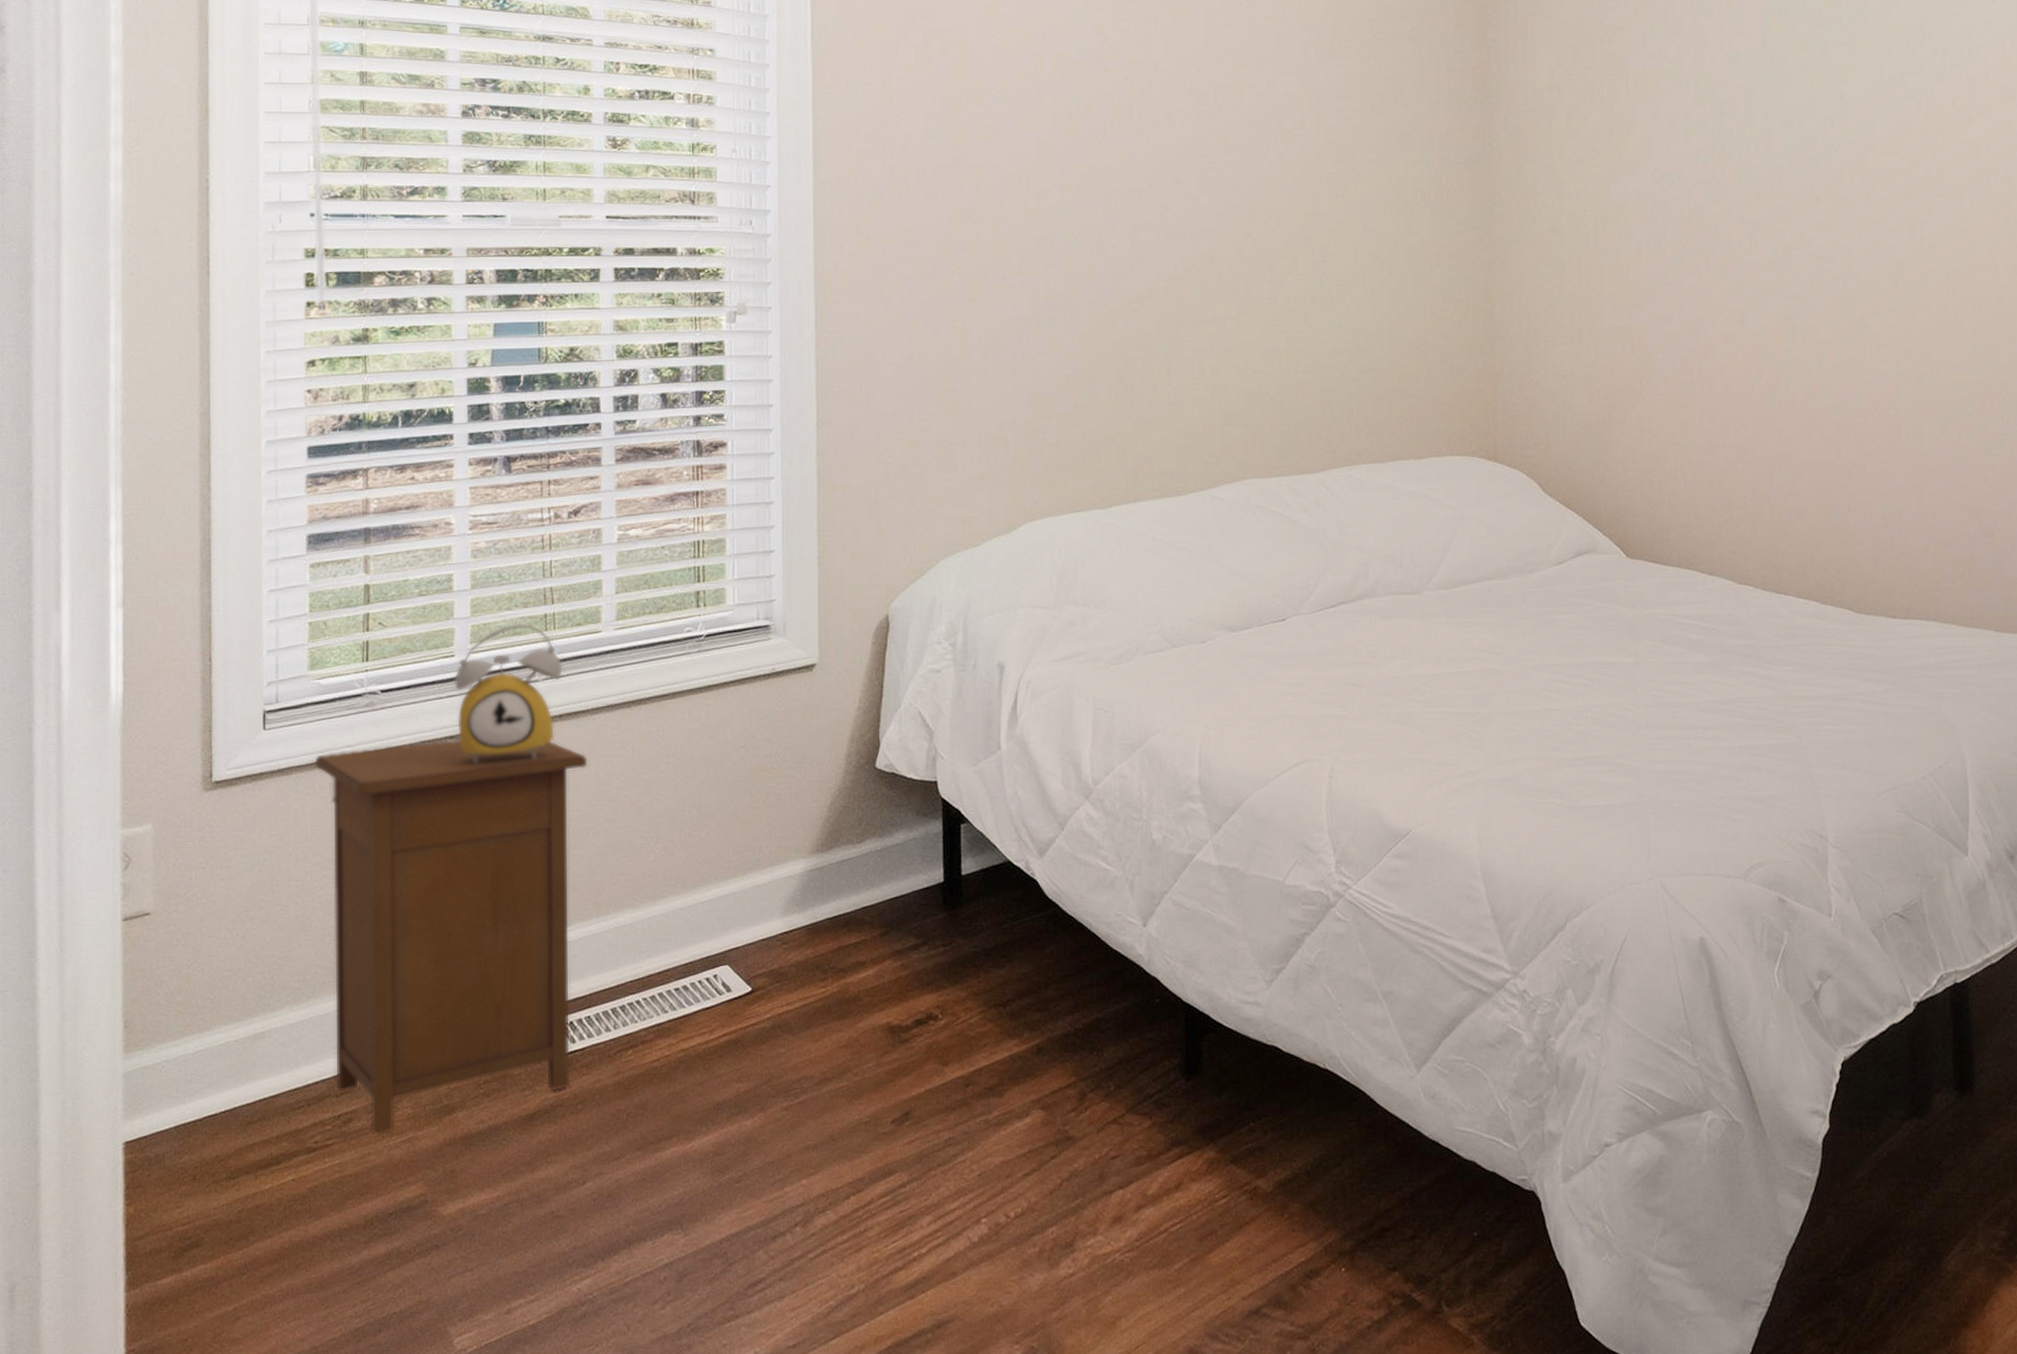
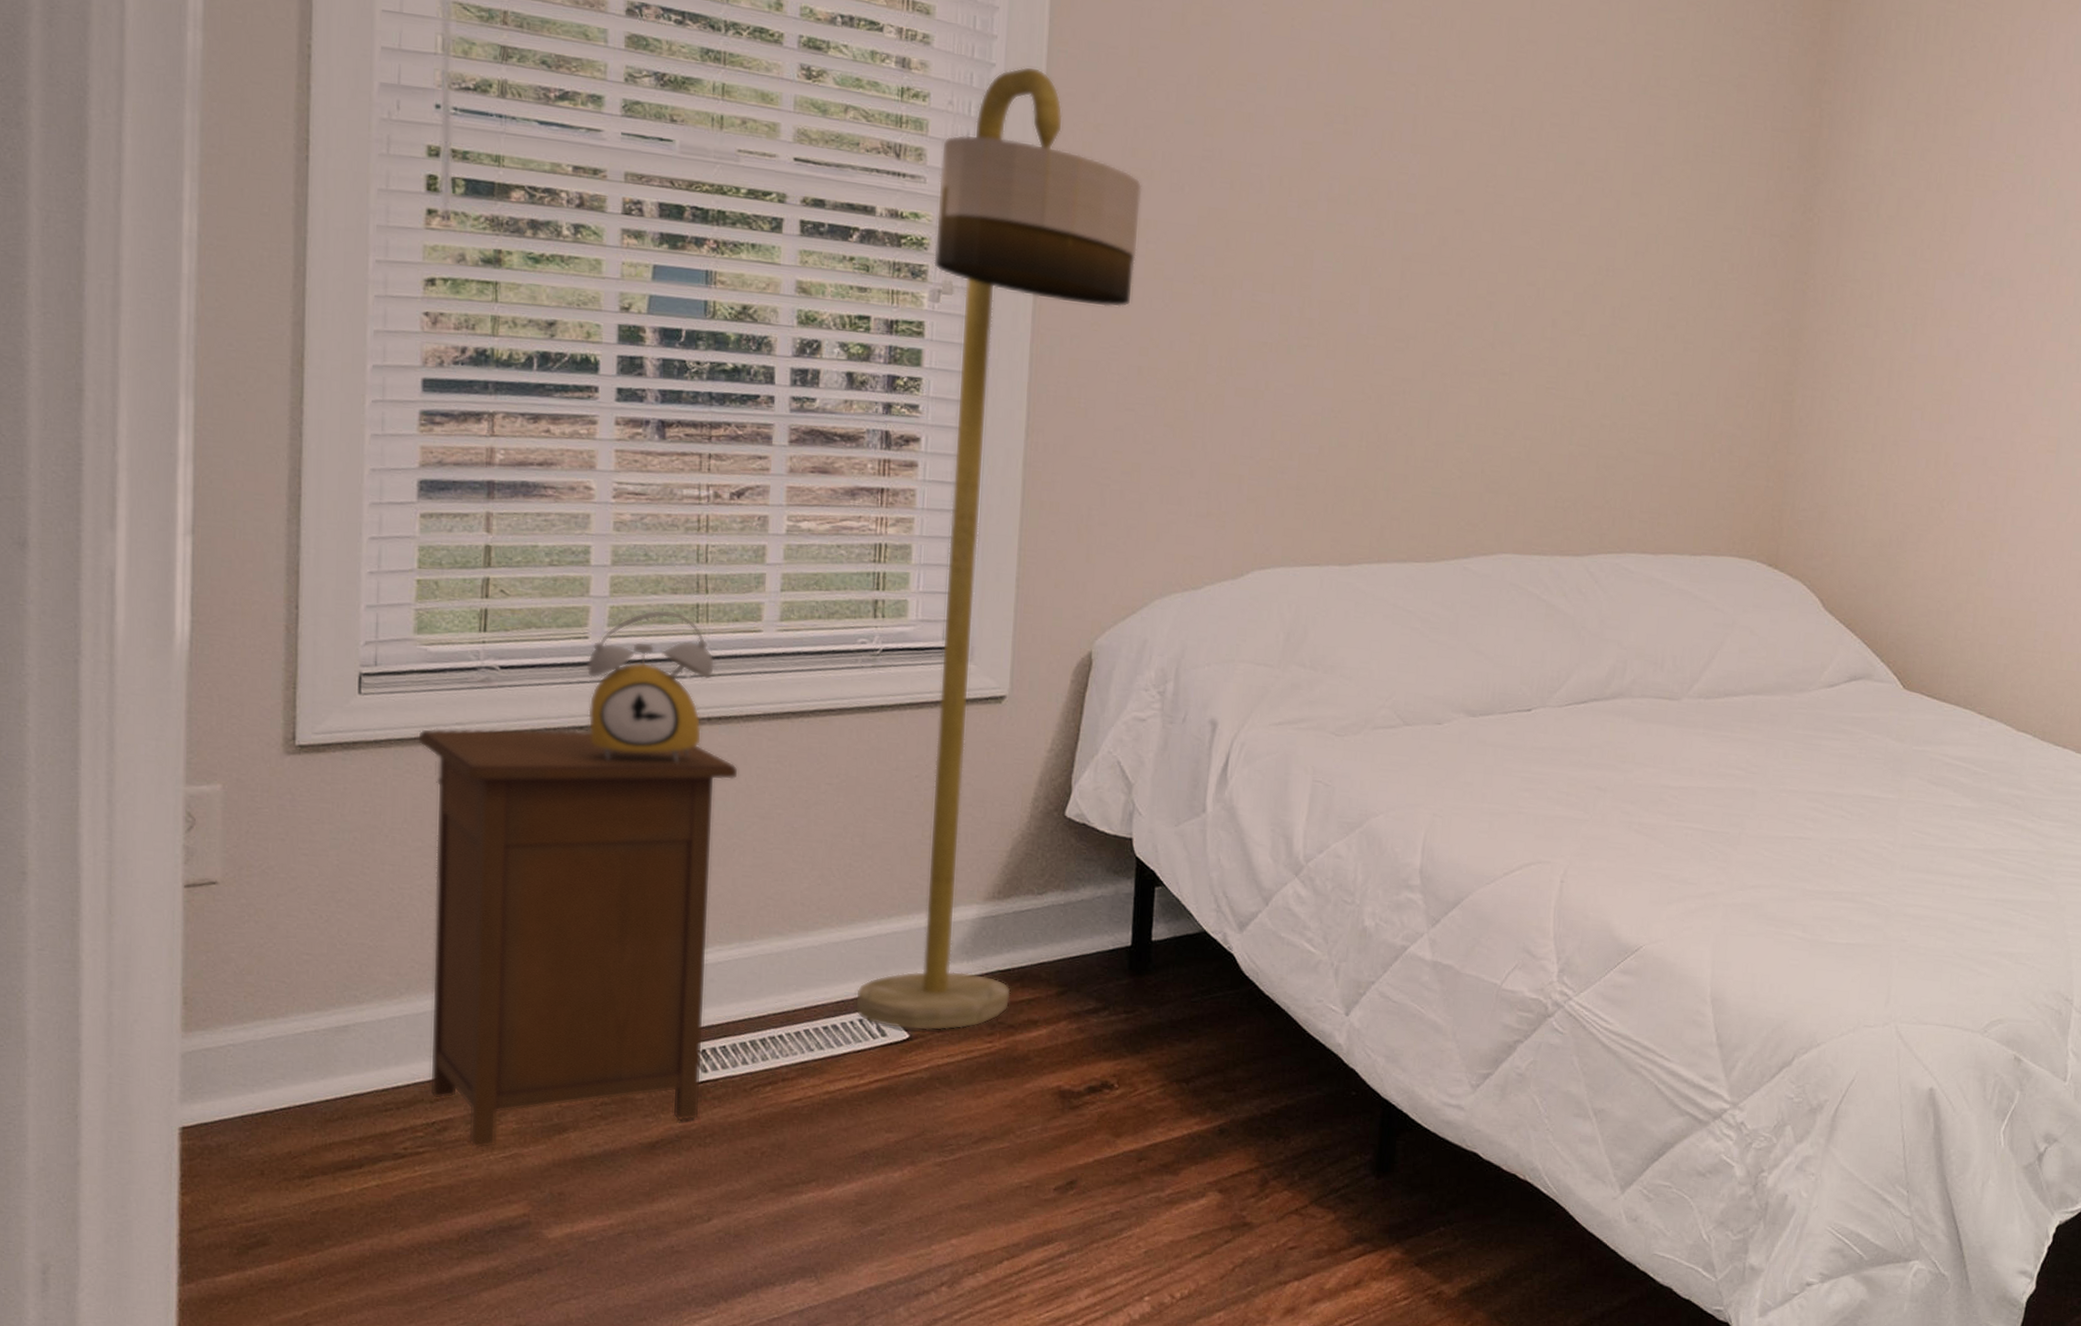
floor lamp: none [701,110,902,983] -> present [854,66,1142,1031]

